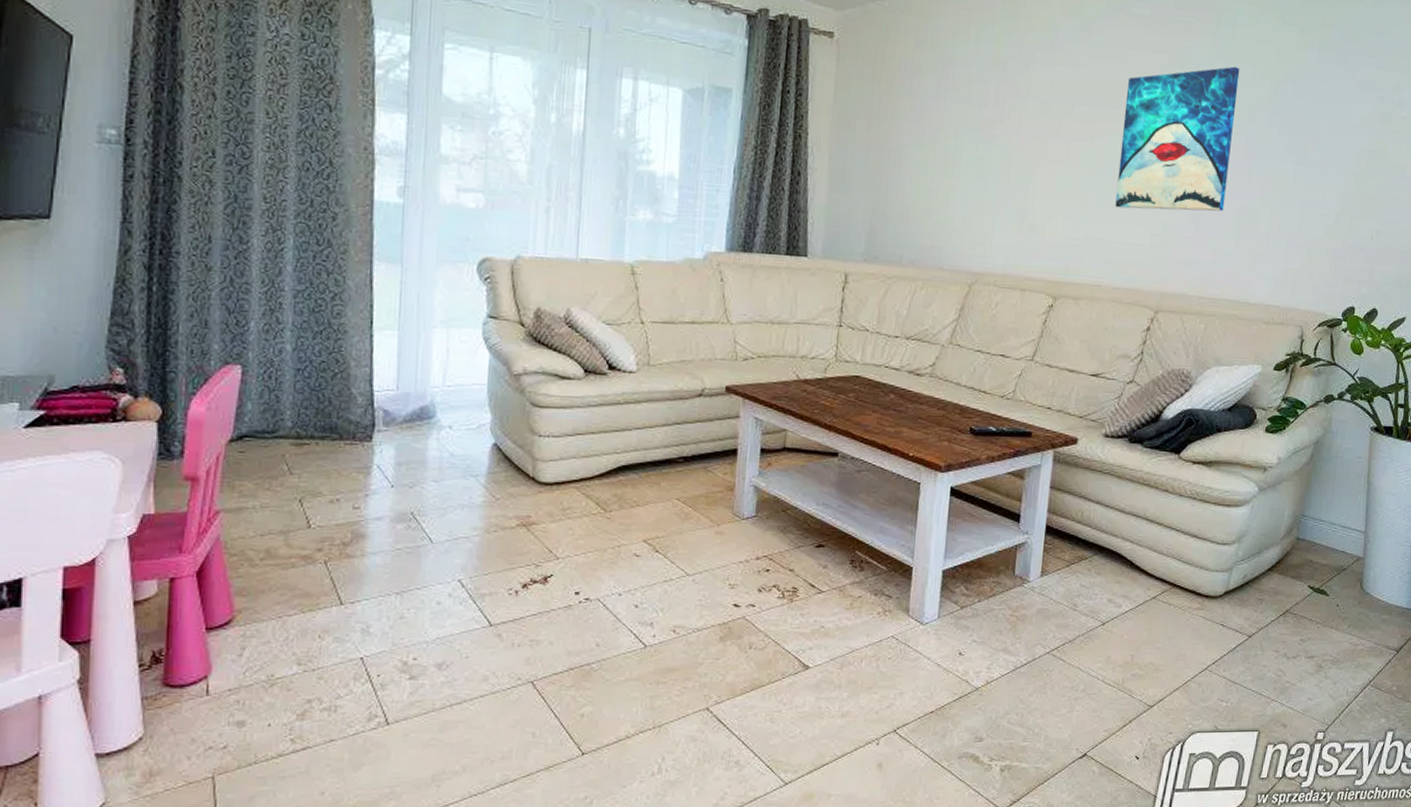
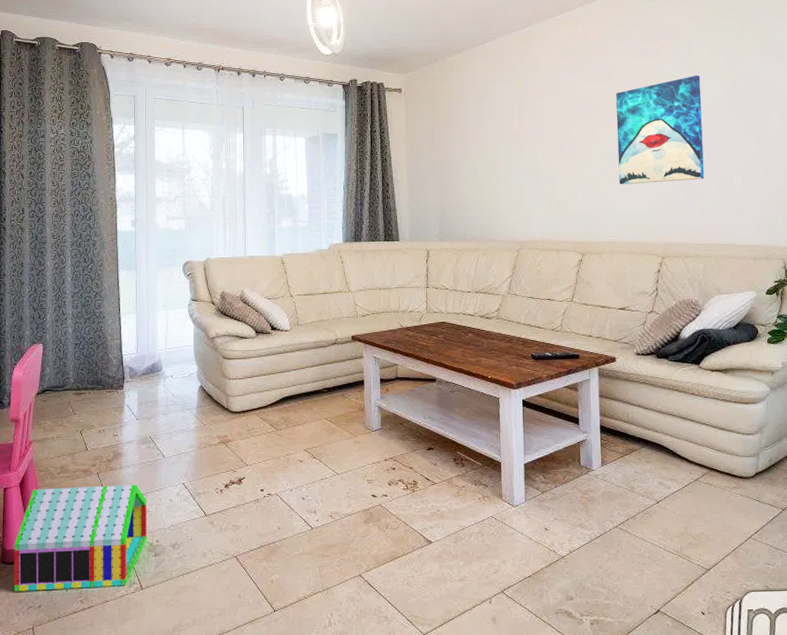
toy house: none [182,579,401,726] -> present [13,484,148,592]

